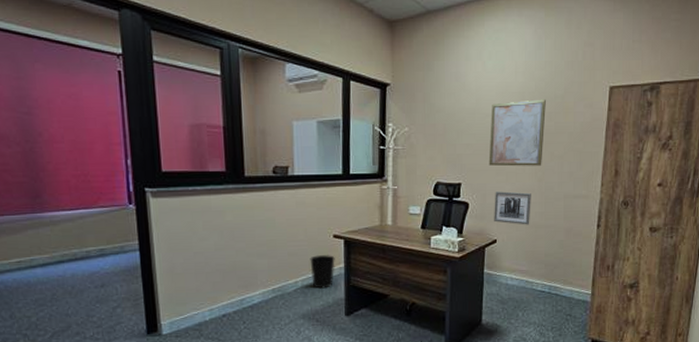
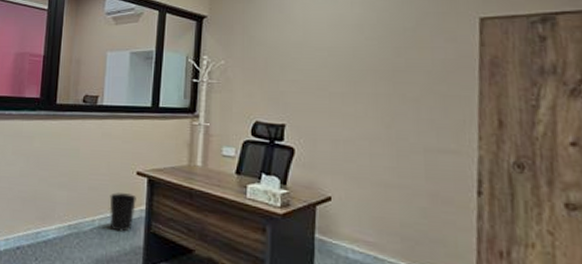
wall art: present [488,99,546,167] -> none [319,32,392,110]
wall art: present [494,191,531,225] -> none [327,137,378,183]

